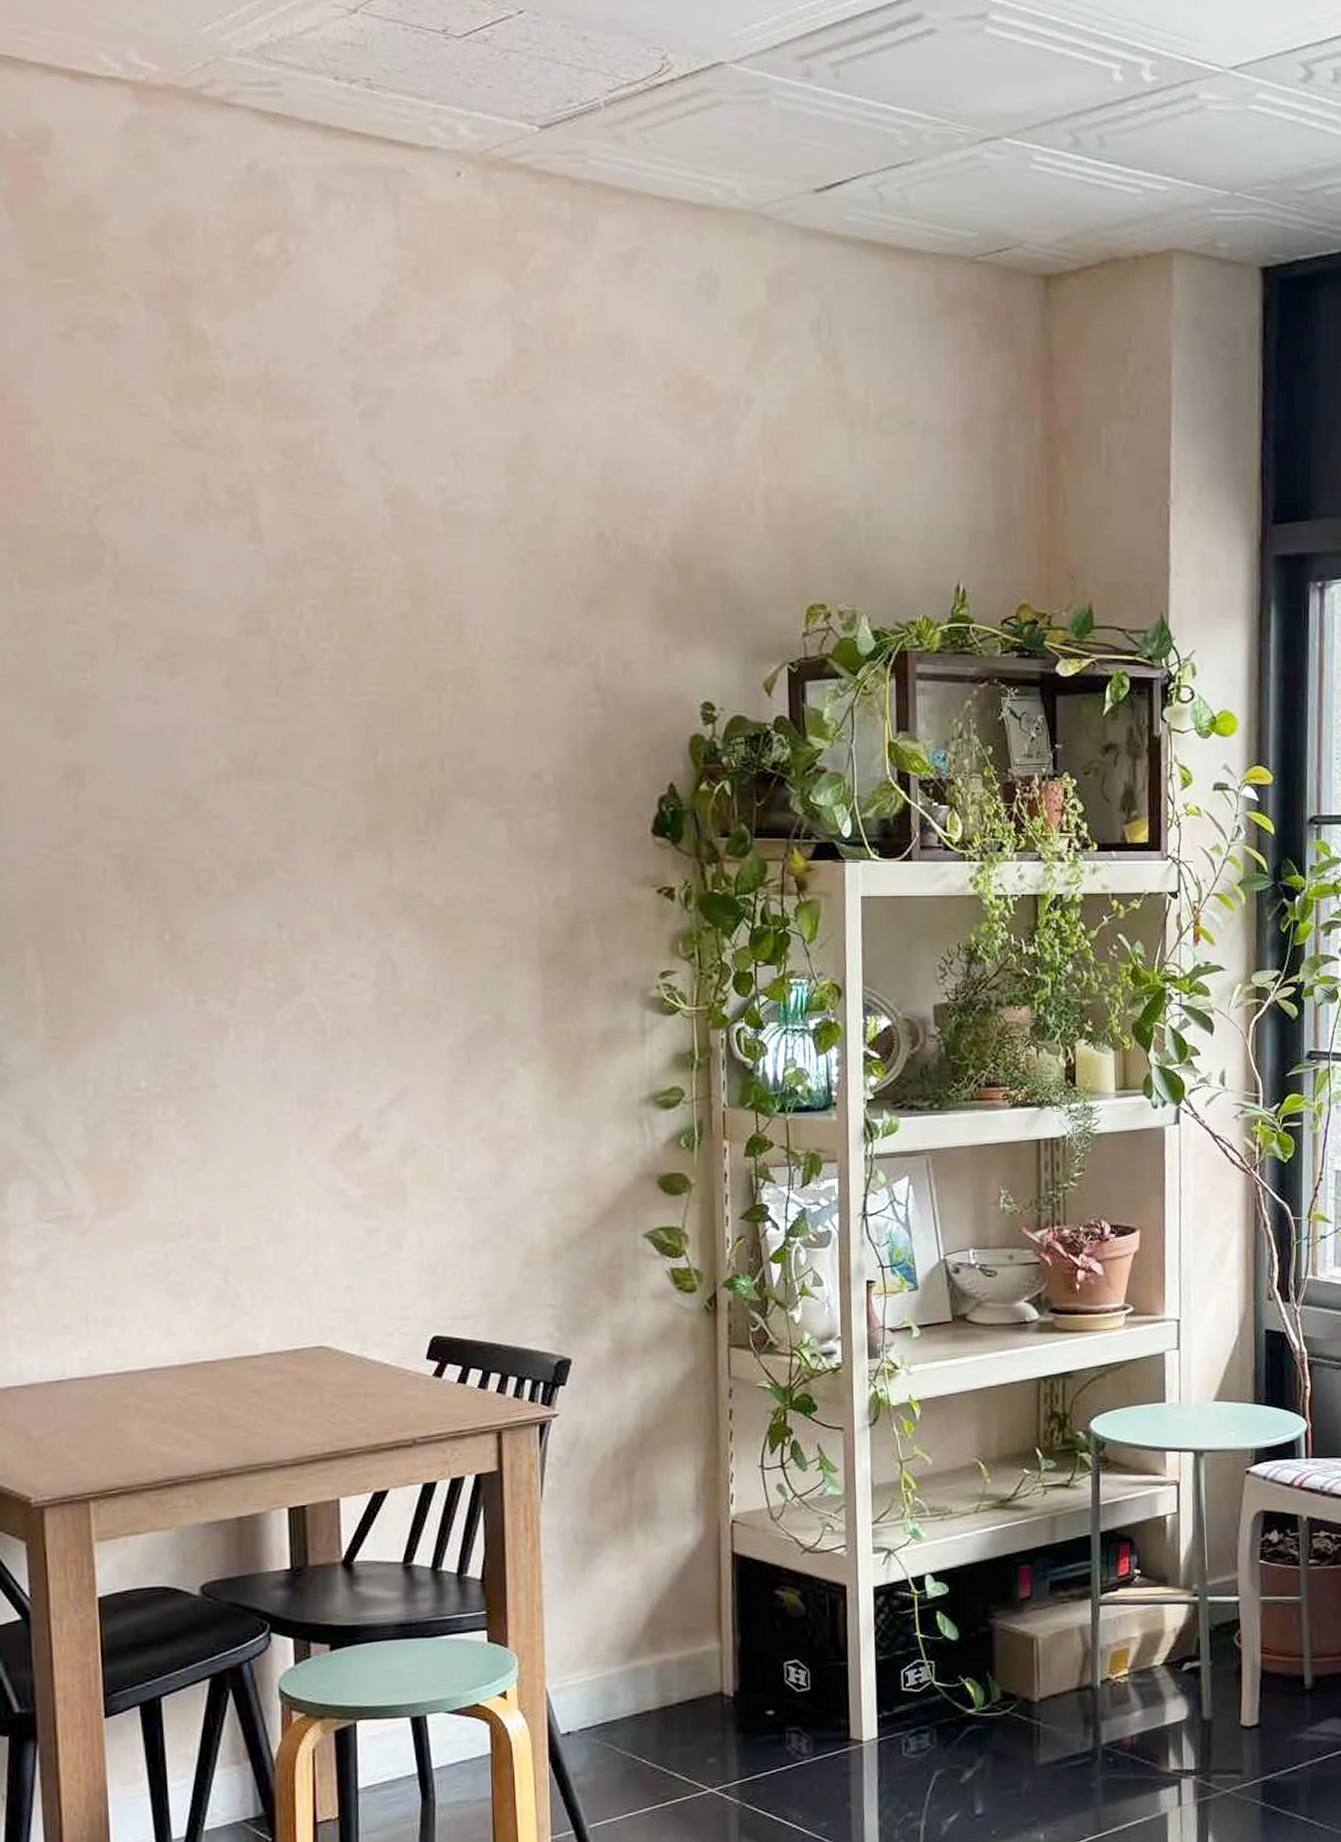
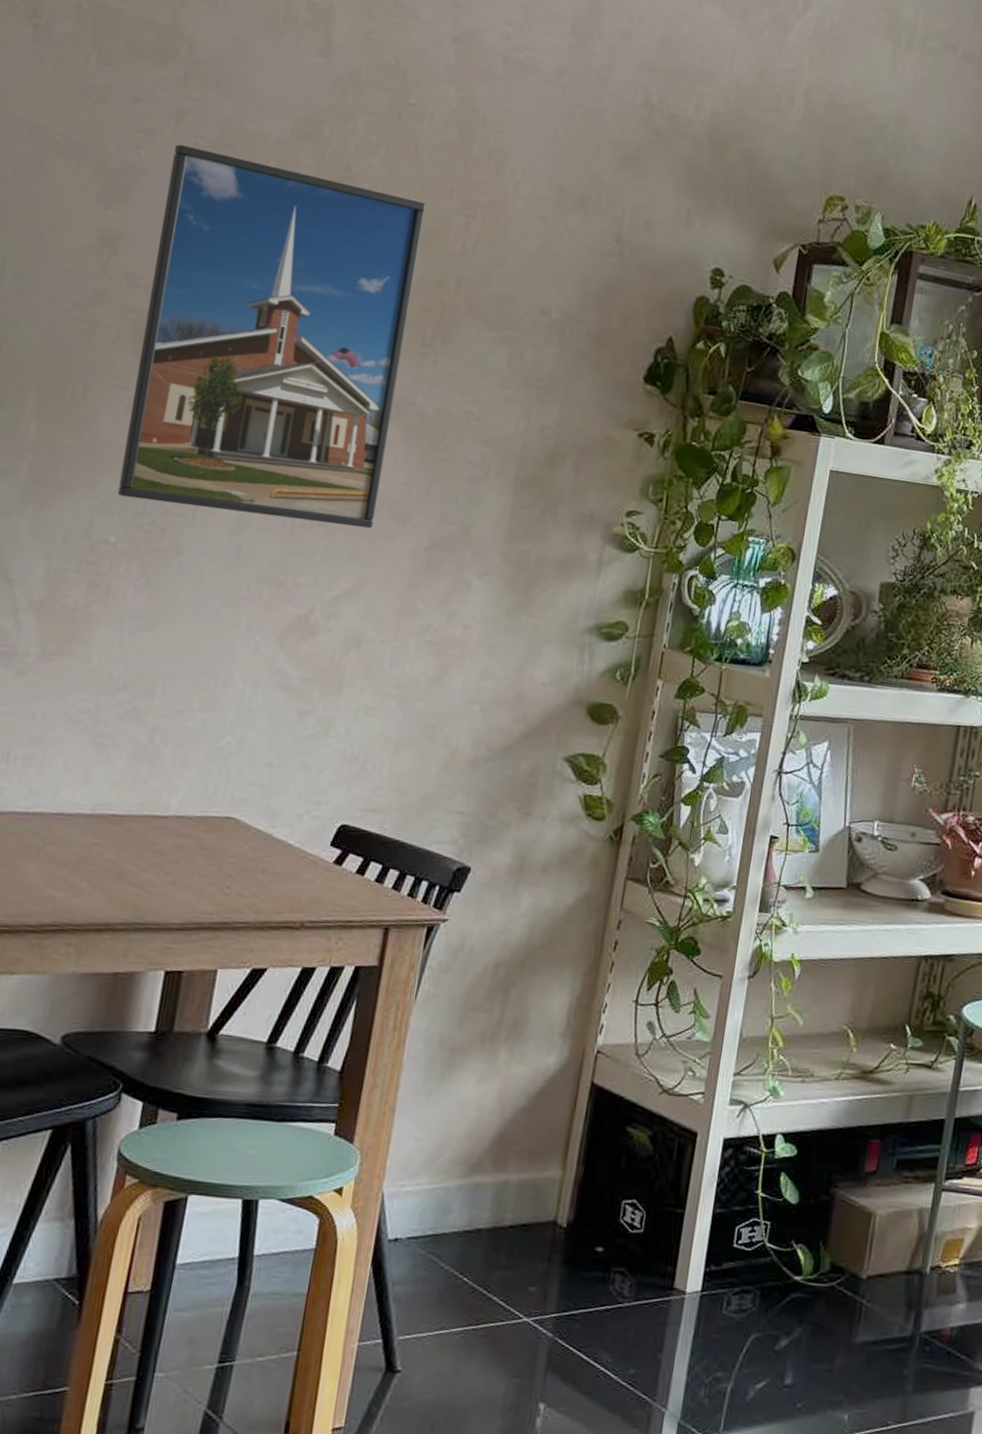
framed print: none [121,661,405,1039] -> present [117,144,427,528]

